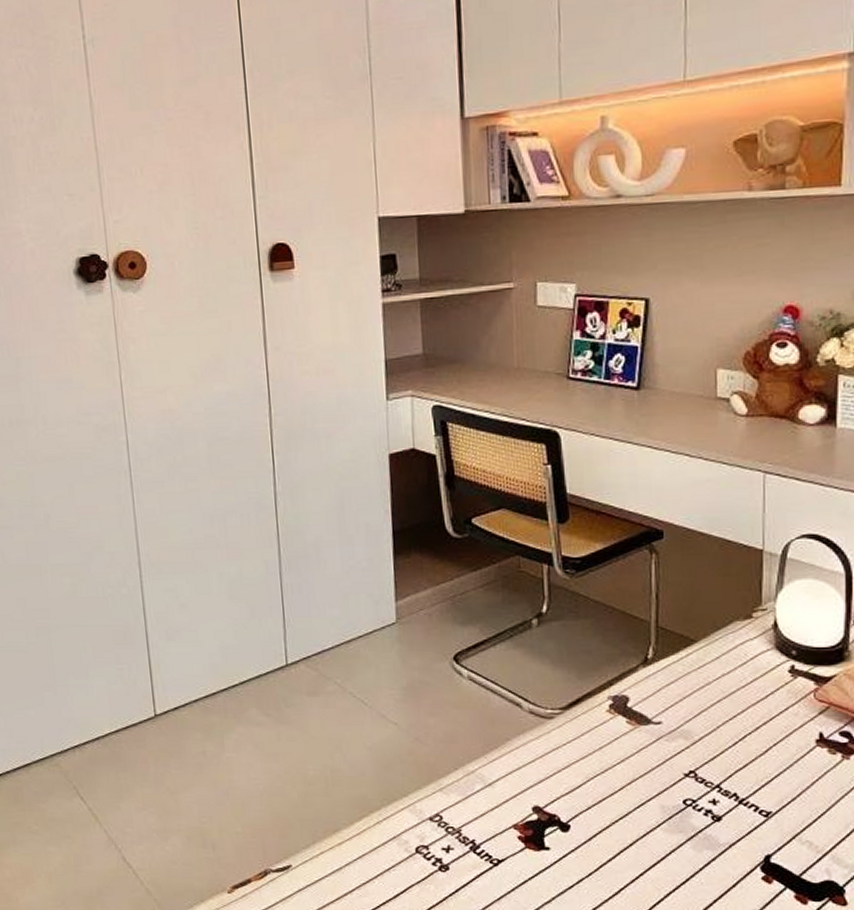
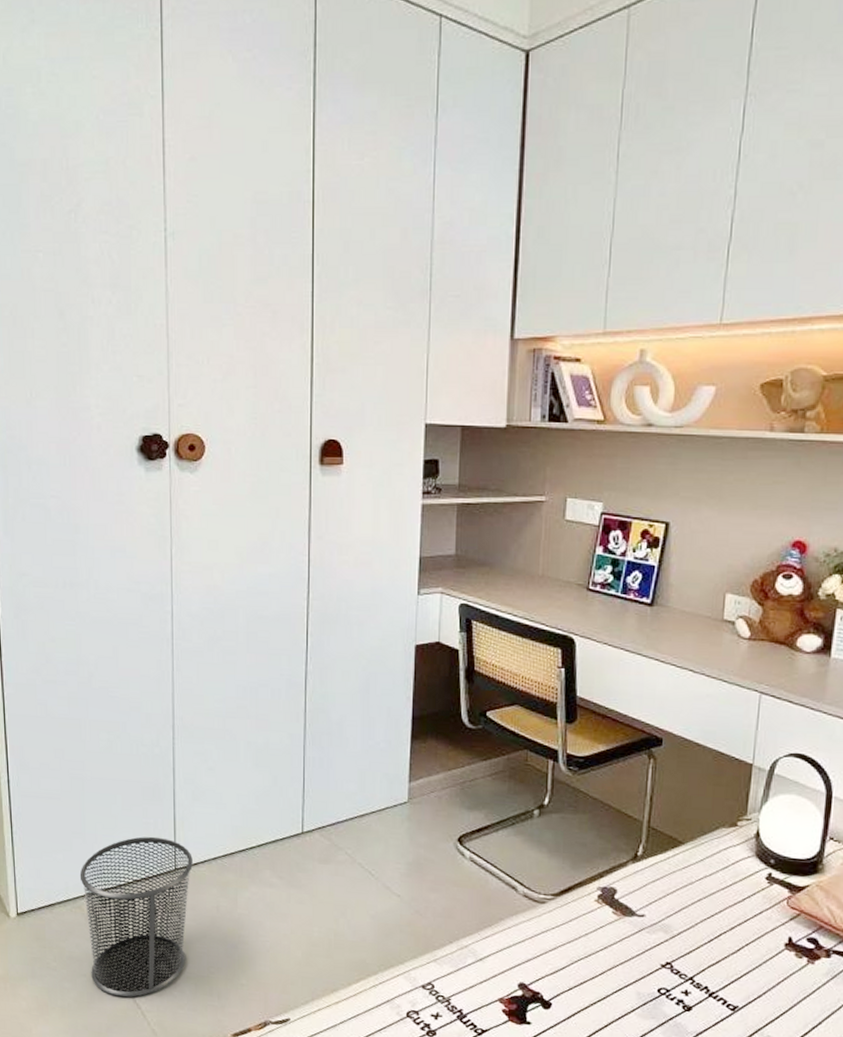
waste bin: none [54,683,175,857] -> present [79,836,193,998]

